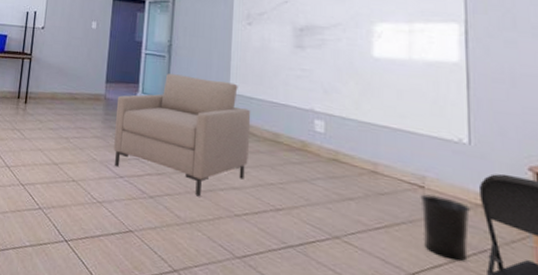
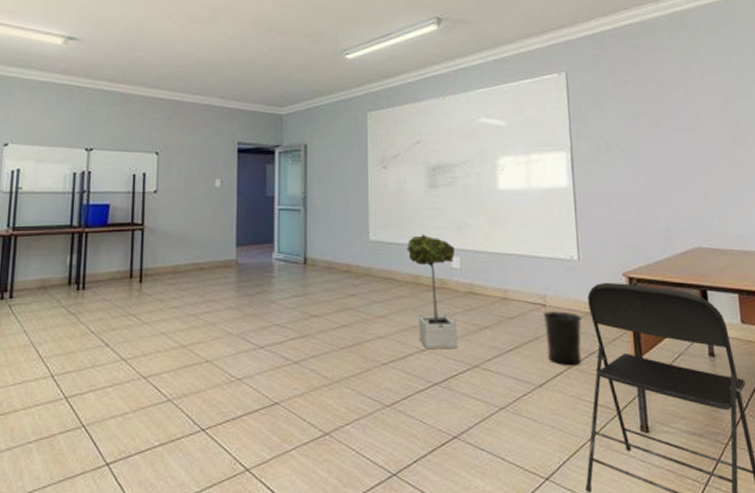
chair: present [114,73,251,197] -> none [250,228,392,353]
potted tree: none [267,93,319,215] -> present [407,234,457,350]

